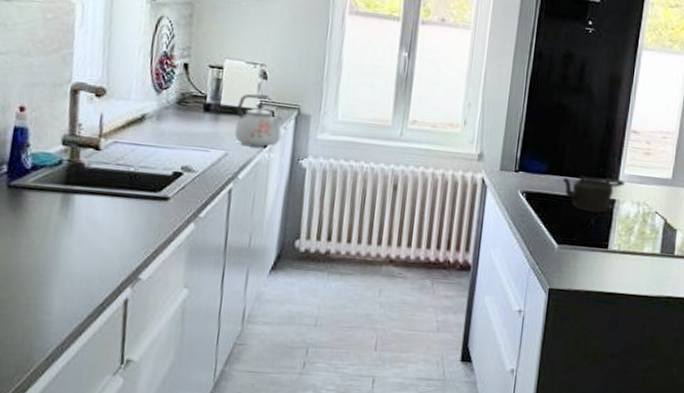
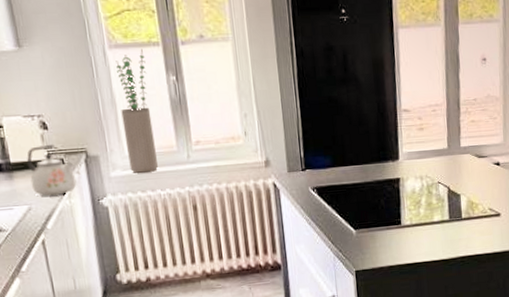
vase: none [339,20,382,143] -> present [116,49,159,173]
teapot: present [561,175,626,213] -> none [347,158,406,195]

